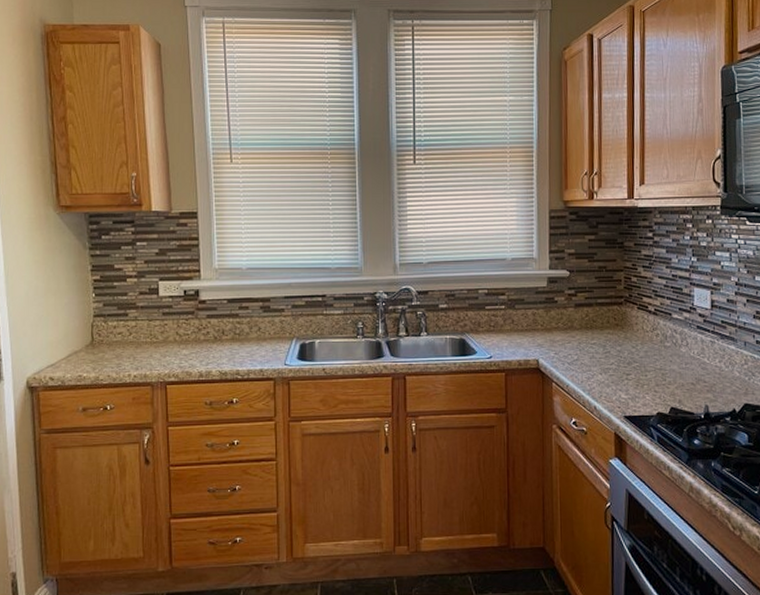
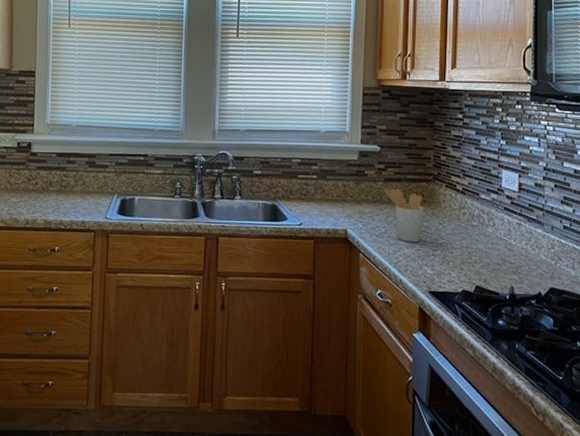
utensil holder: none [575,314,616,368] -> present [384,188,424,243]

